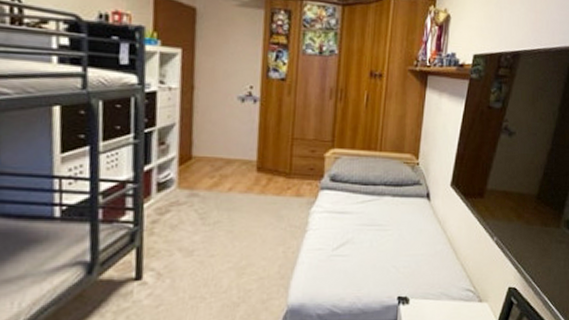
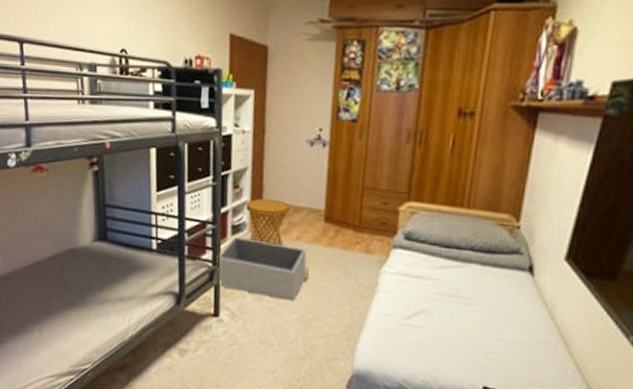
storage bin: none [139,194,242,251] -> present [216,237,309,301]
side table: none [173,153,222,199] -> present [245,198,291,247]

